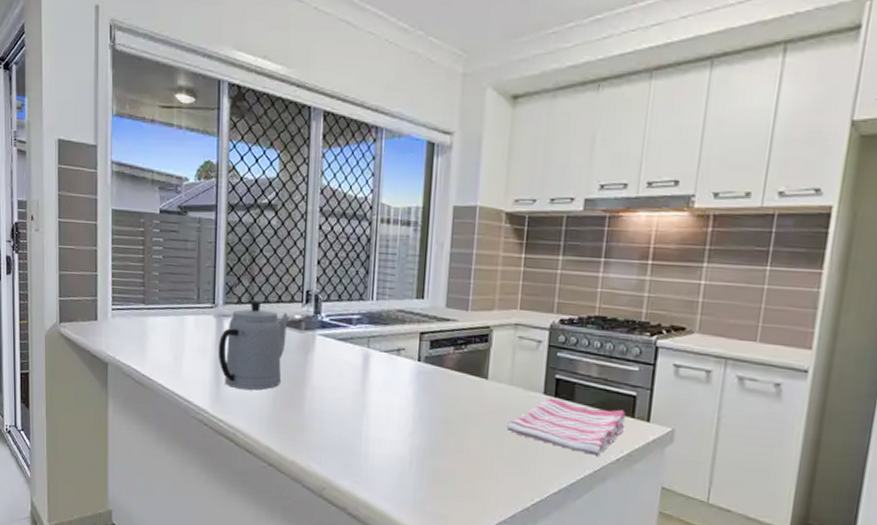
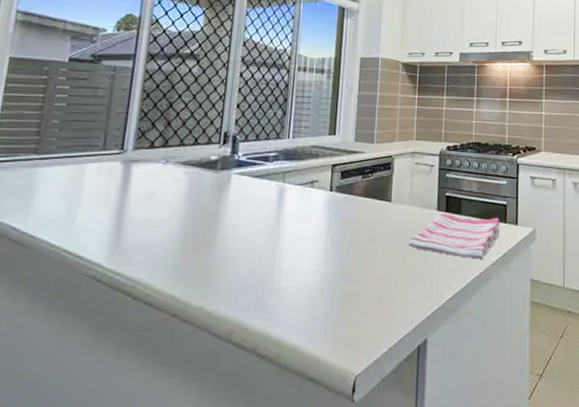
teapot: present [218,300,290,390] -> none [121,144,206,236]

